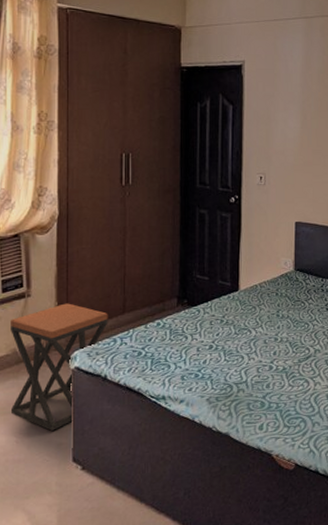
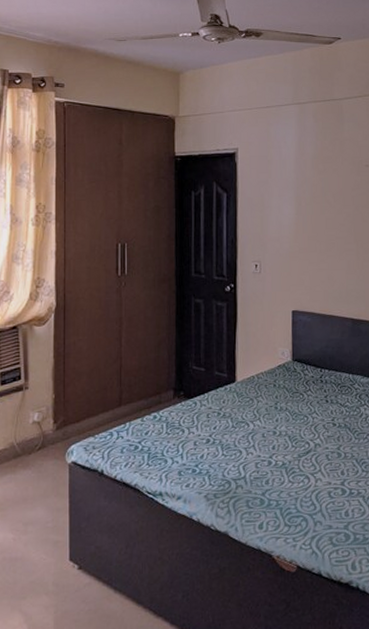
stool: present [11,303,108,431] -> none [9,395,105,528]

